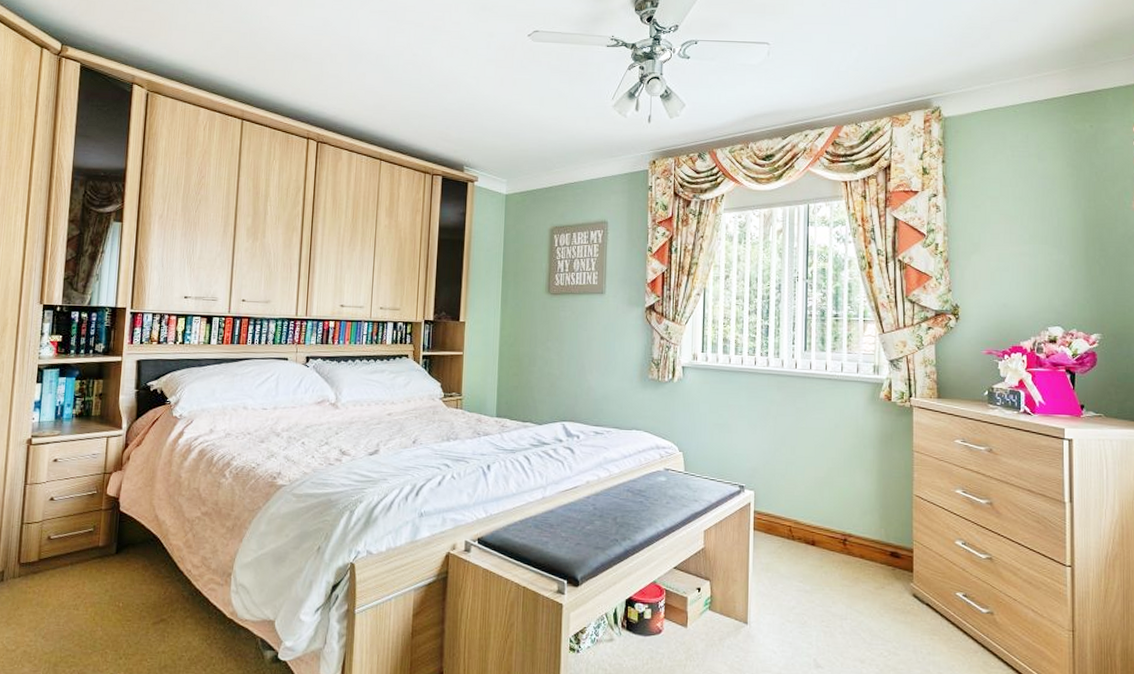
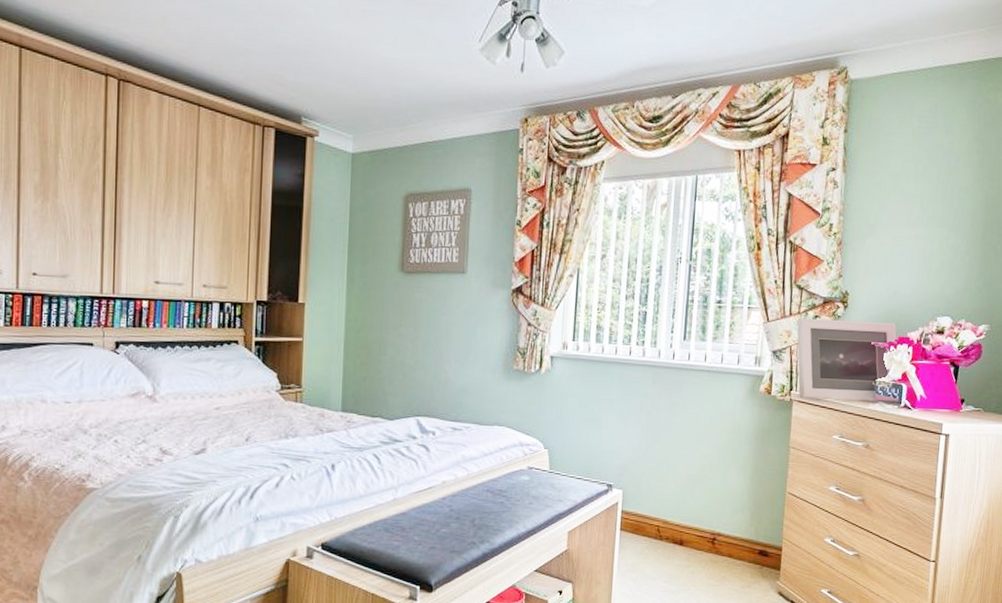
picture frame: none [912,329,1018,408] -> present [797,317,900,402]

